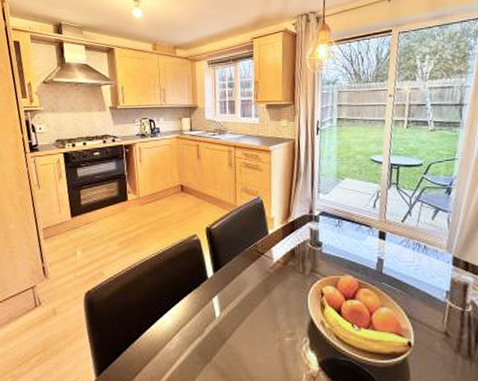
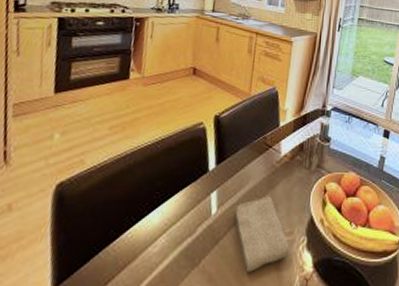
washcloth: none [237,300,294,369] -> present [235,196,290,272]

